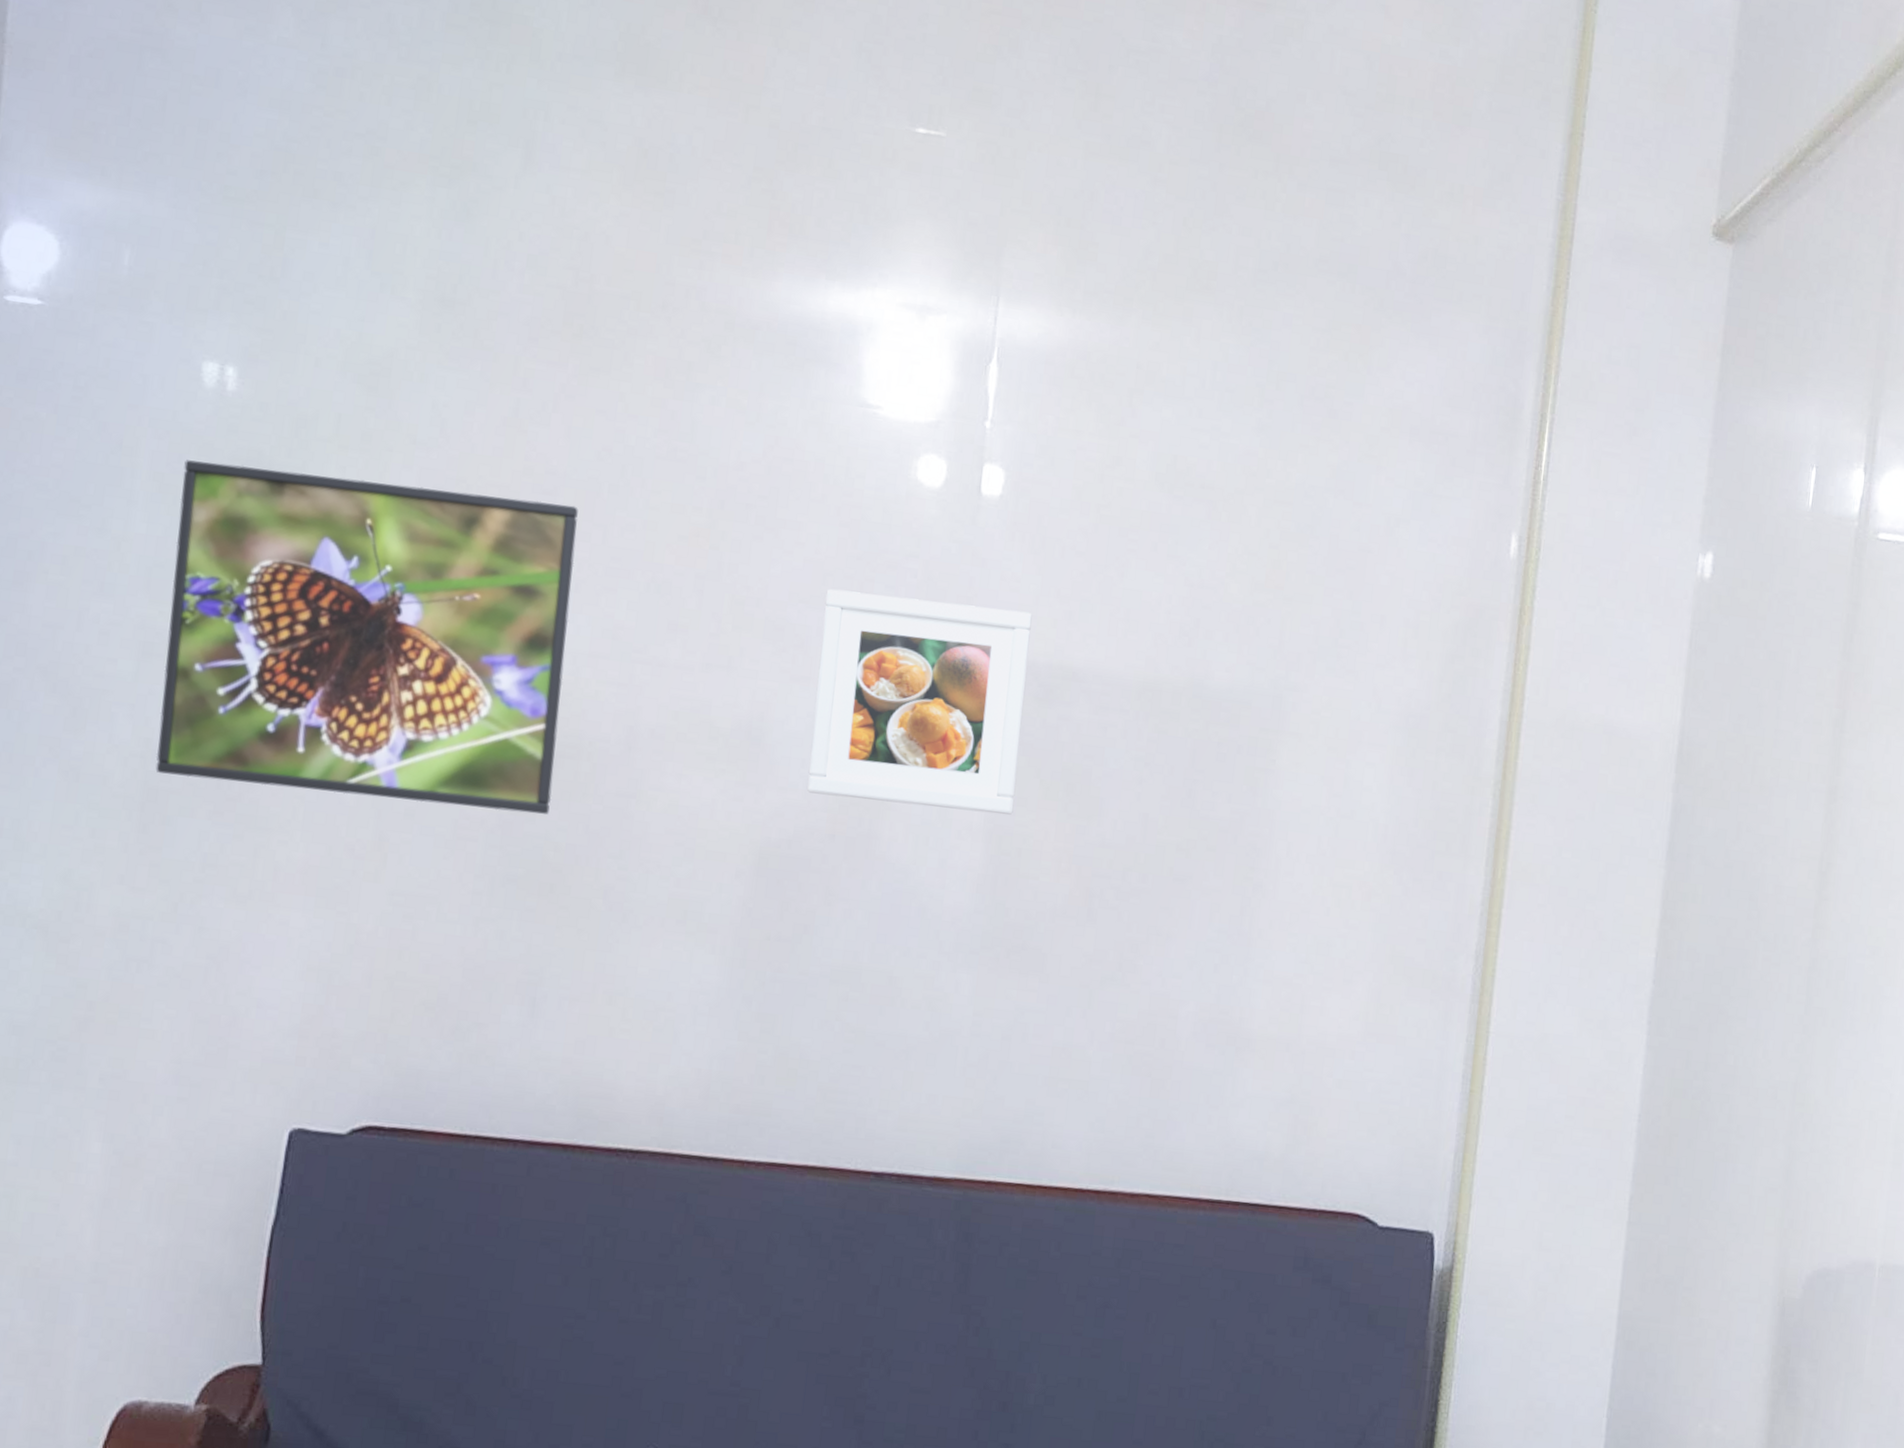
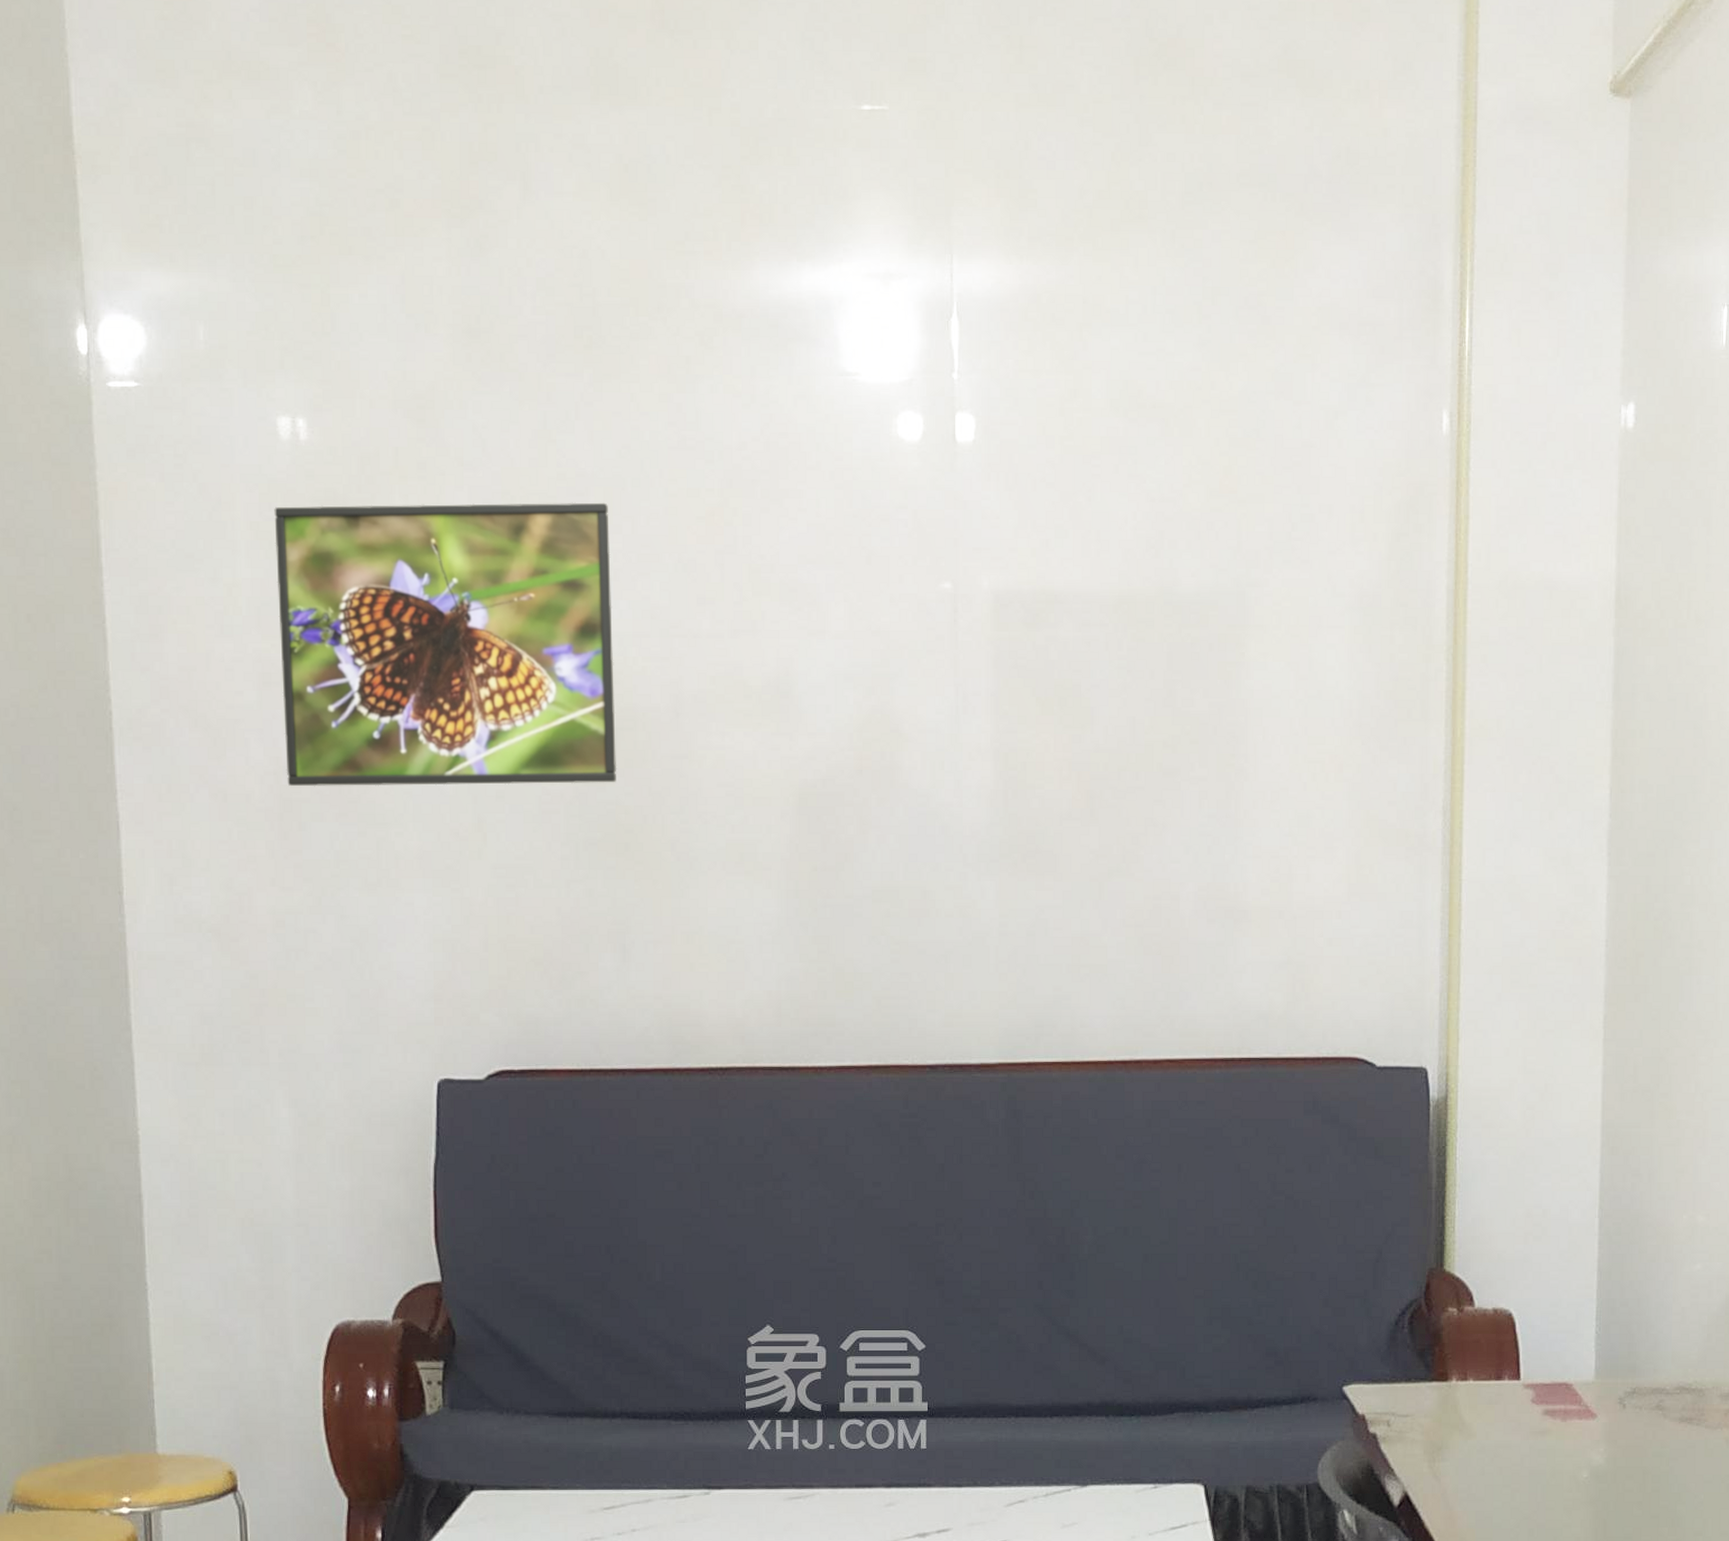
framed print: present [806,588,1032,815] -> none [830,545,1015,735]

